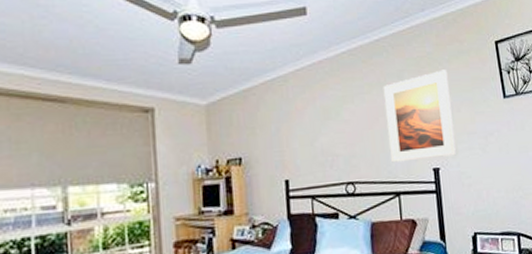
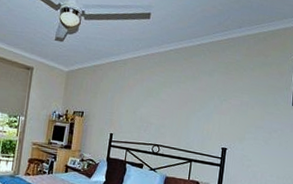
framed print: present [383,69,457,163] -> none [191,75,250,142]

